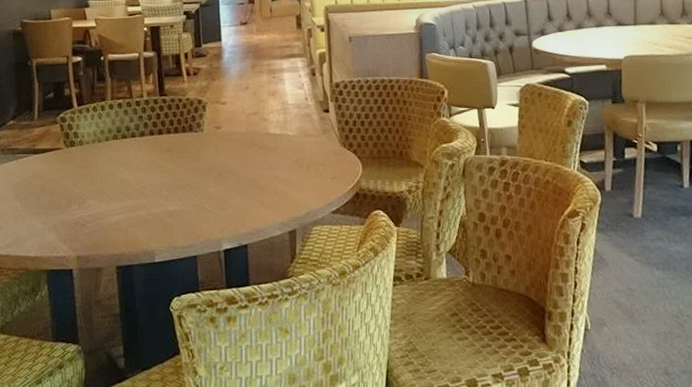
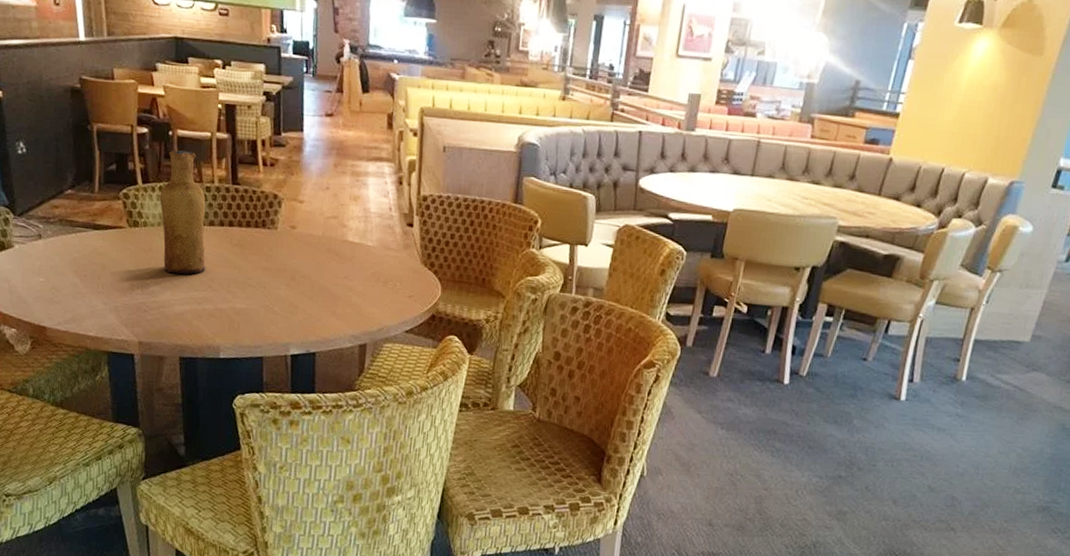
vase: none [94,71,139,186] -> present [159,150,206,275]

